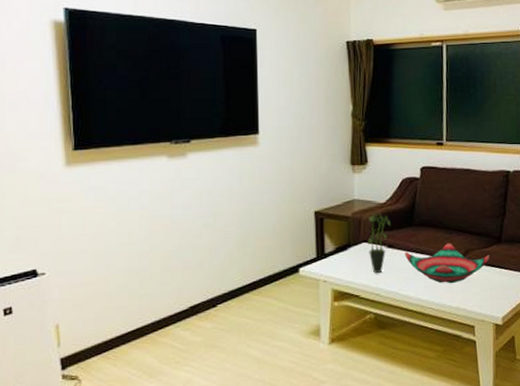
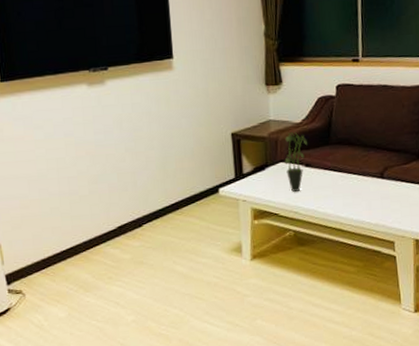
decorative bowl: present [405,243,490,284] -> none [322,160,410,201]

